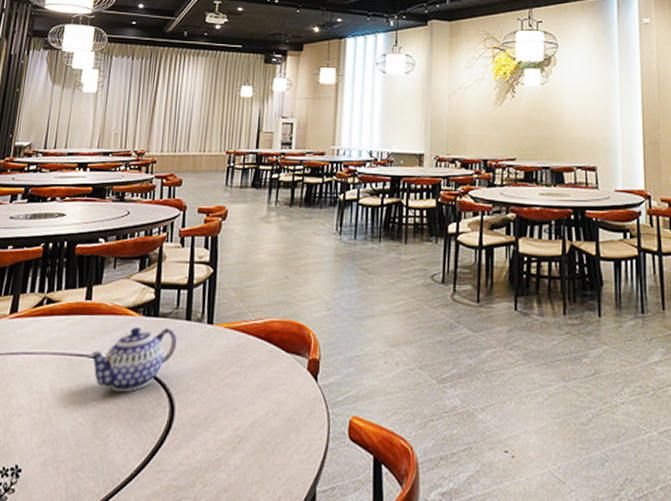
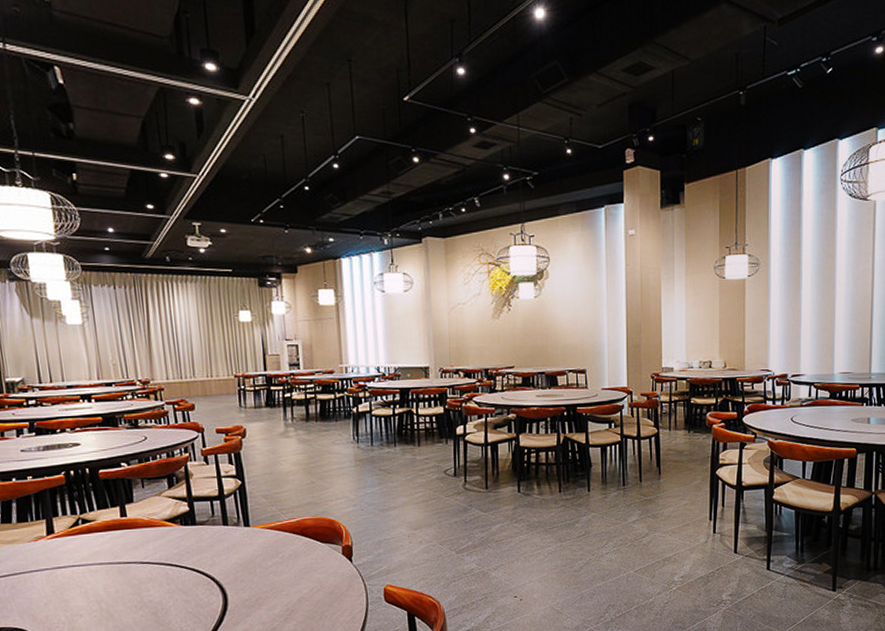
teapot: present [87,326,177,393] -> none [134,533,219,588]

